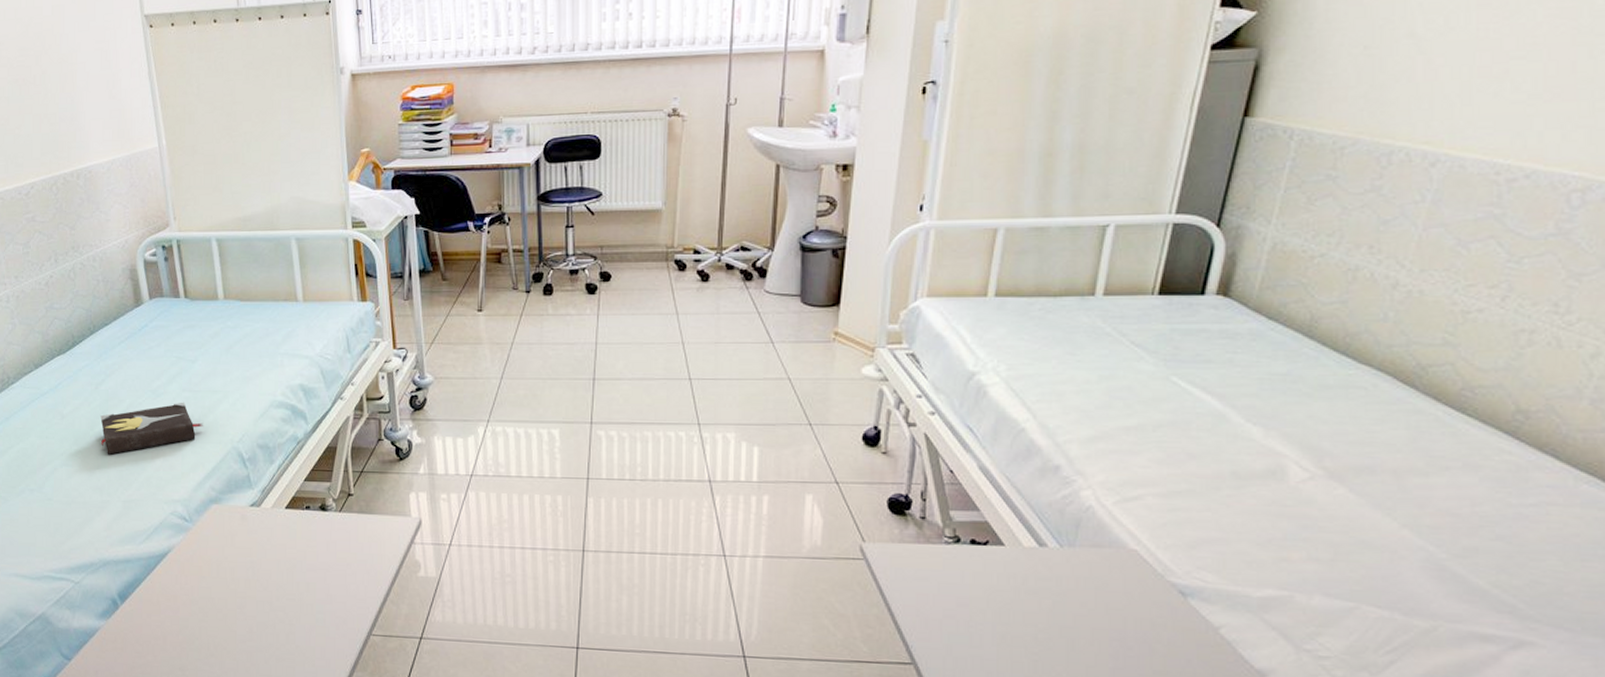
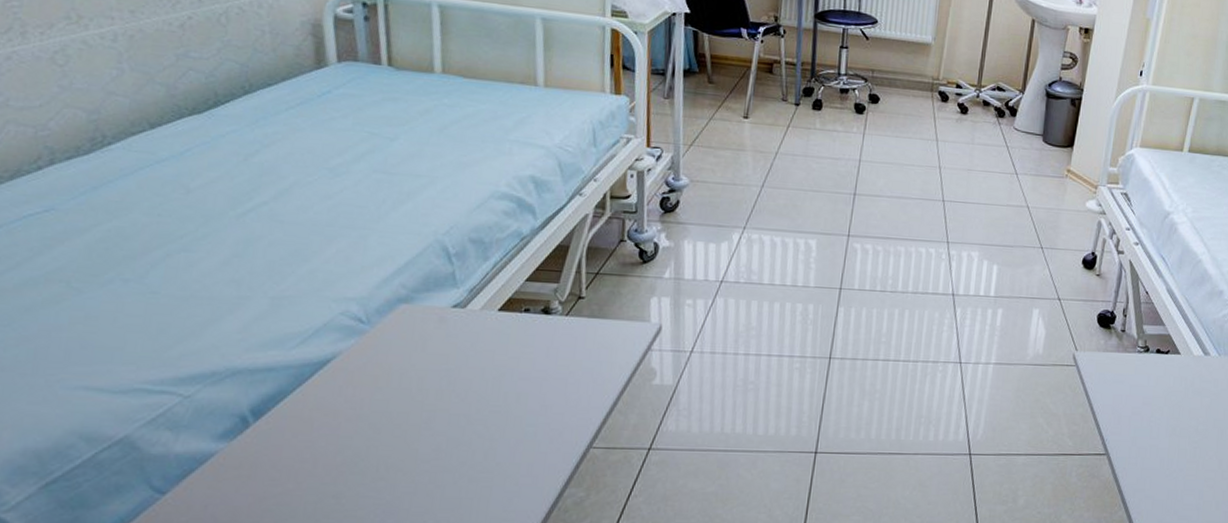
hardback book: present [100,402,203,455] -> none [245,184,398,241]

